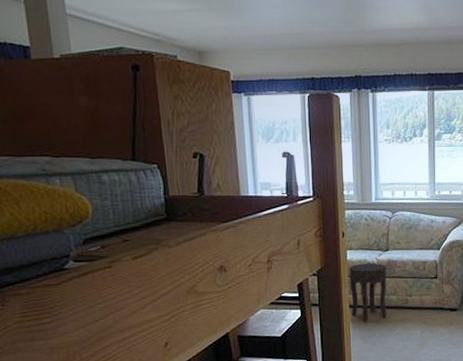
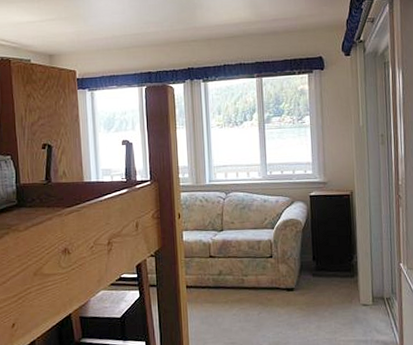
side table: present [349,263,387,322] -> none [185,243,223,302]

